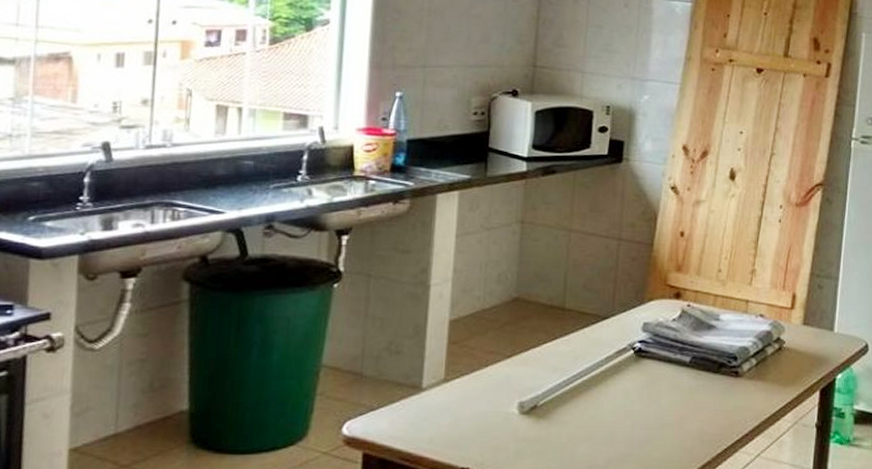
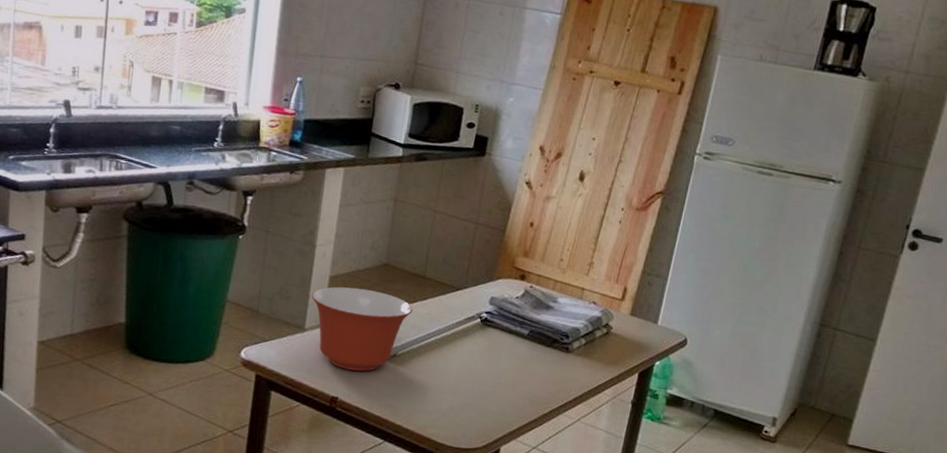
mixing bowl: none [428,331,554,432] -> present [311,286,414,372]

